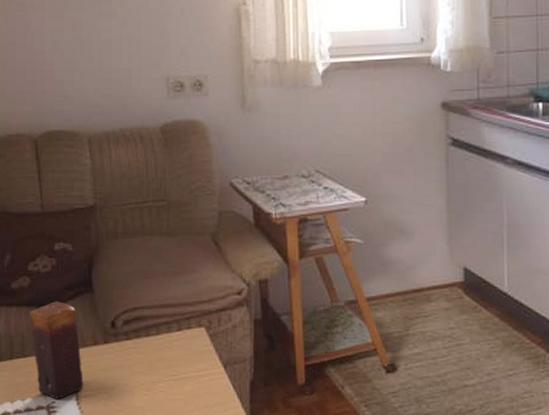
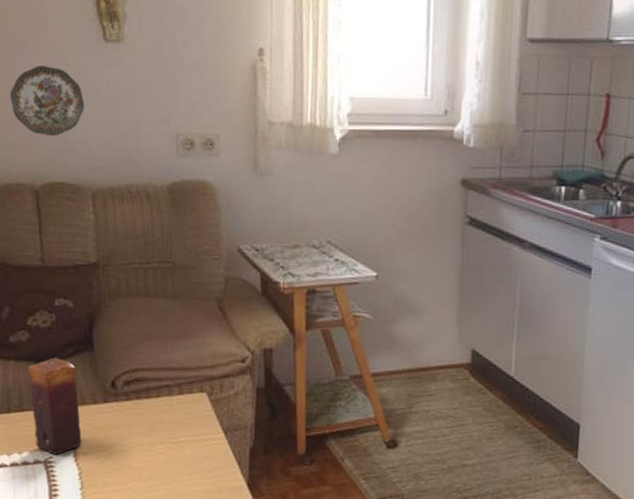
decorative plate: none [9,22,79,88] -> present [9,66,85,137]

